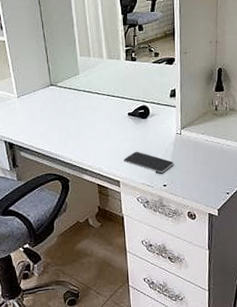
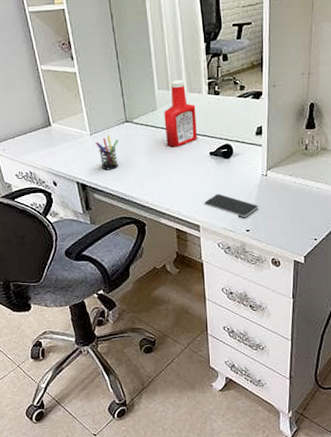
pen holder: none [22,97,44,130] -> present [95,135,118,170]
ketchup bottle: none [86,48,116,109] -> present [164,80,197,147]

